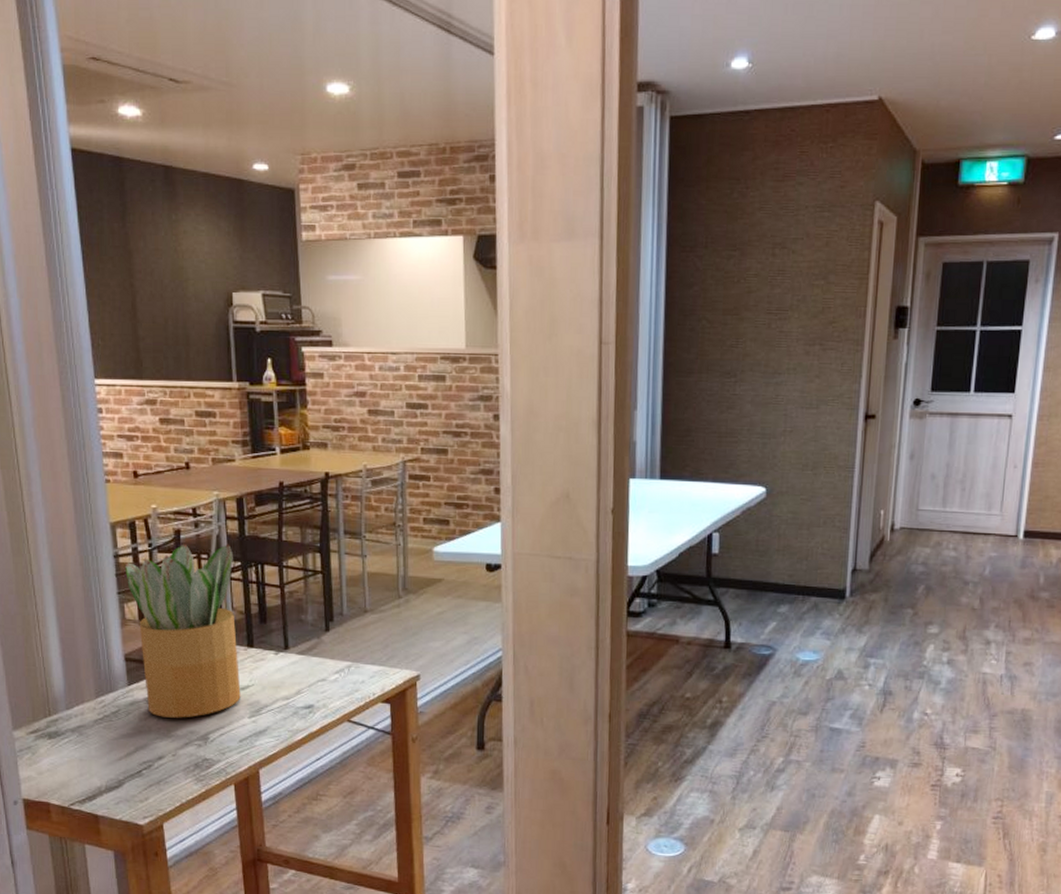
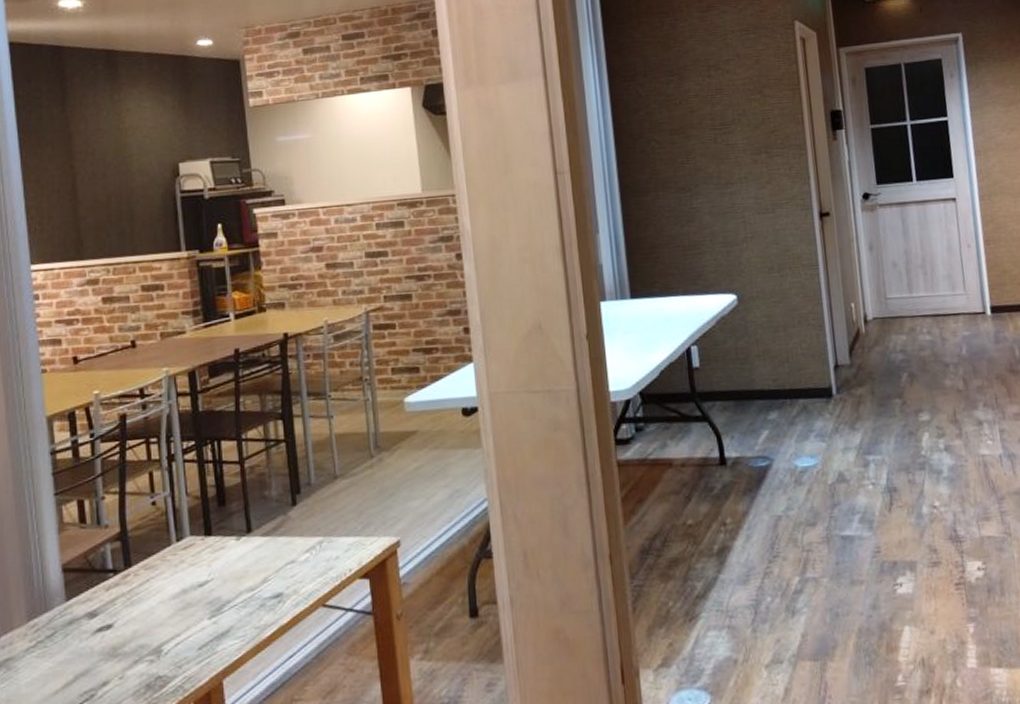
potted plant: present [125,544,241,718] -> none [64,423,199,634]

